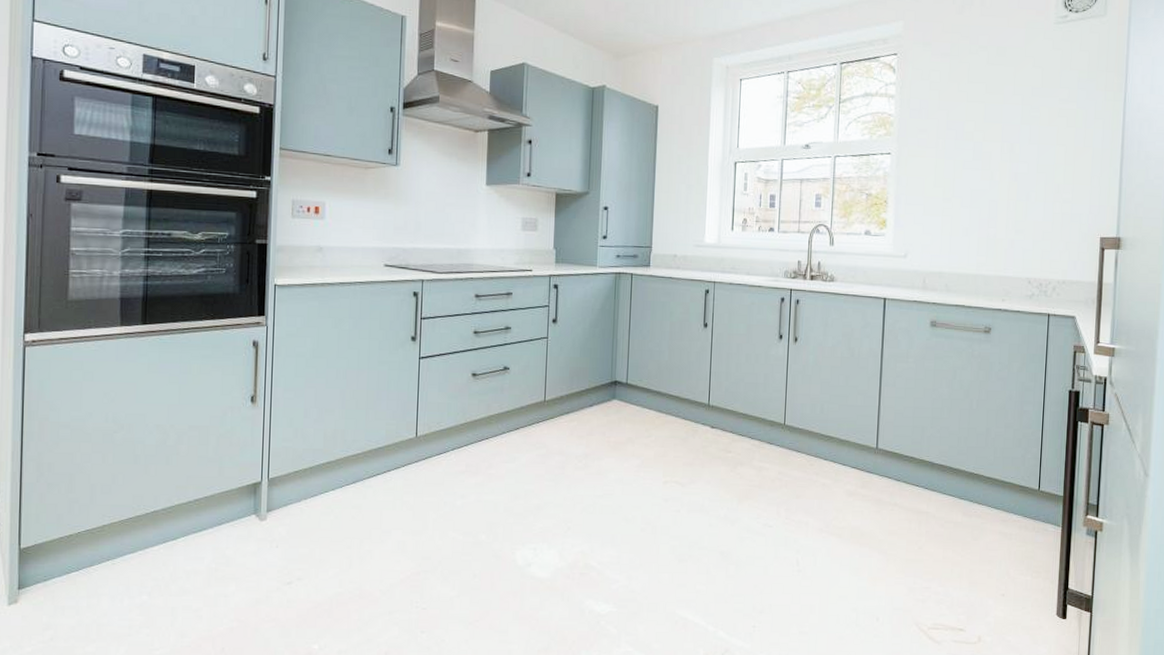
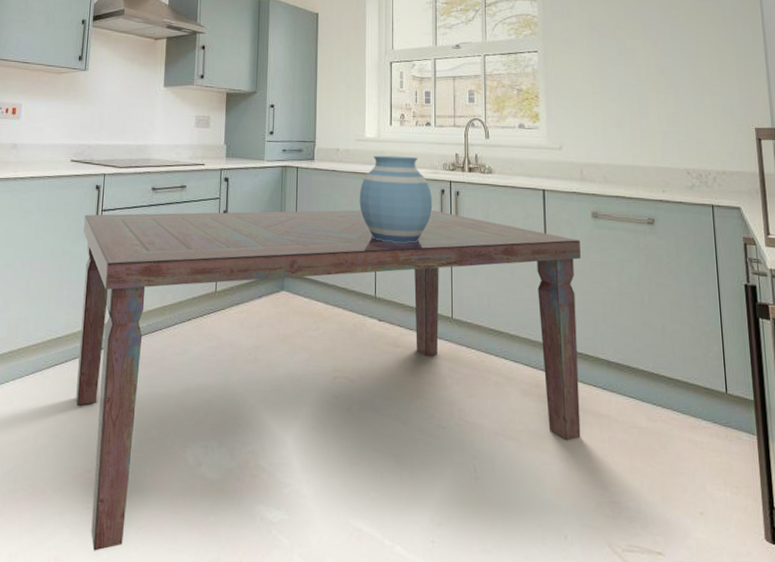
dining table: none [400,318,916,645] -> present [76,210,581,551]
vase: none [696,262,772,352] -> present [359,155,433,243]

